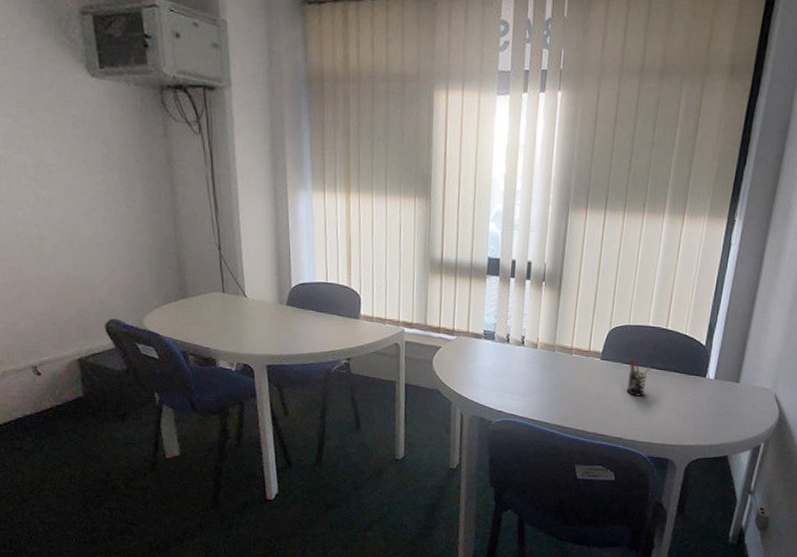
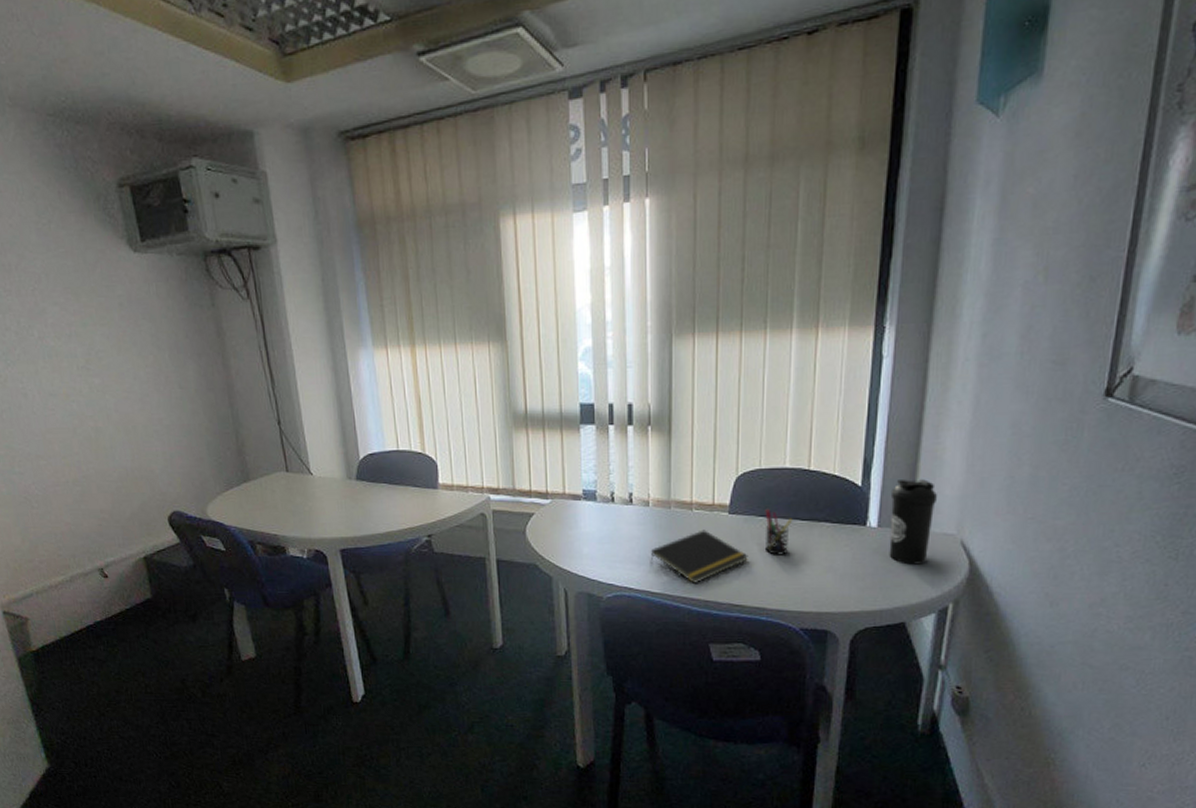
notepad: none [534,371,613,415] -> present [650,530,748,583]
water bottle: none [720,343,761,411] -> present [889,479,937,565]

